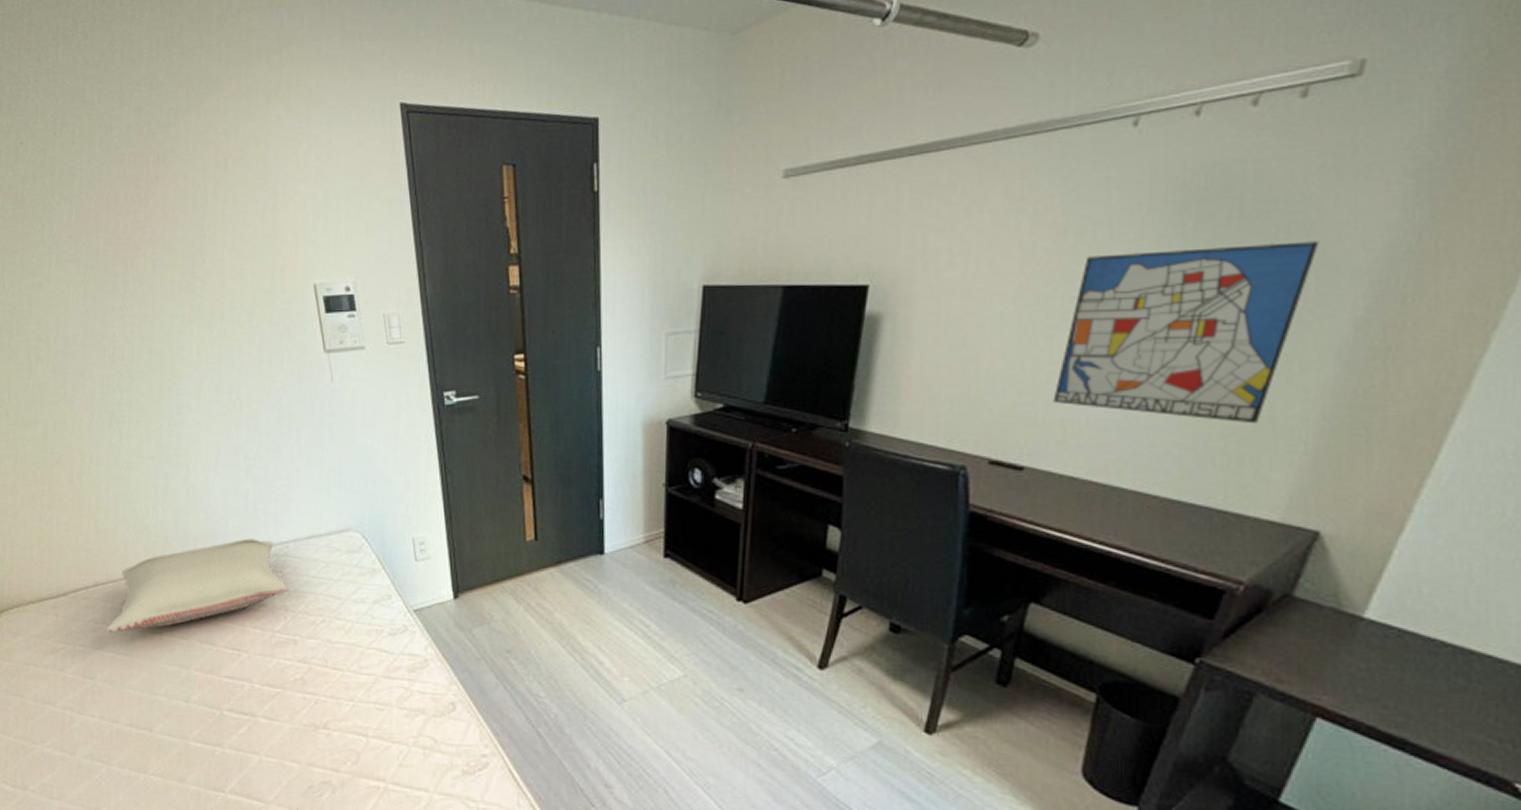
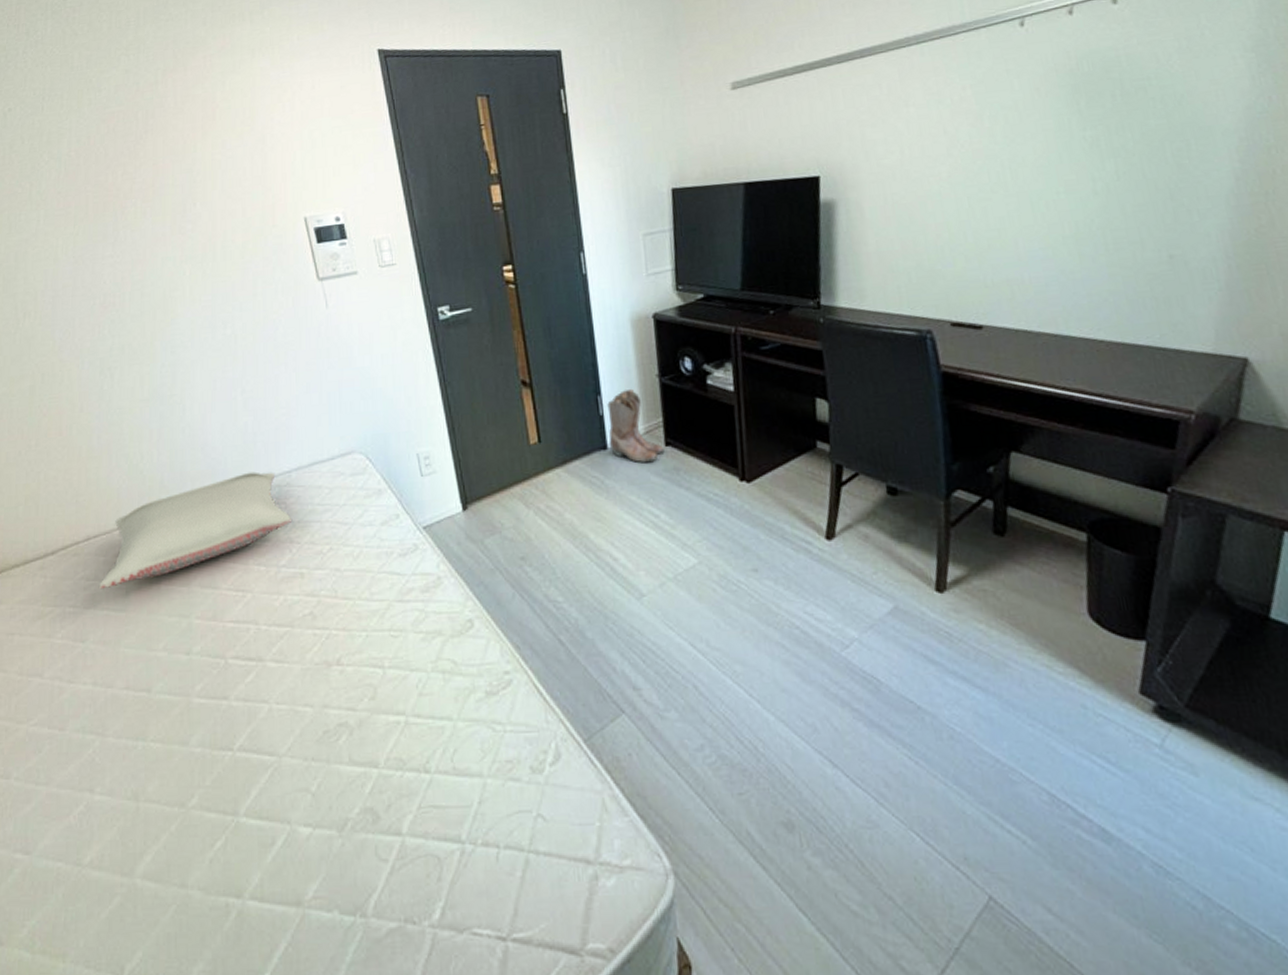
boots: none [606,495,662,572] -> present [607,388,665,463]
wall art: present [1053,241,1320,424] -> none [997,109,1192,268]

